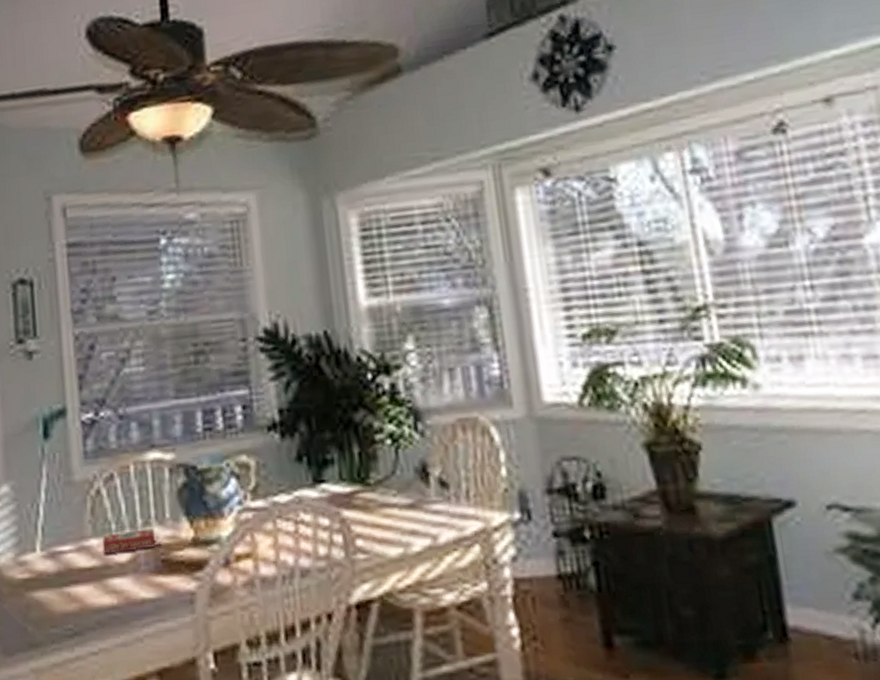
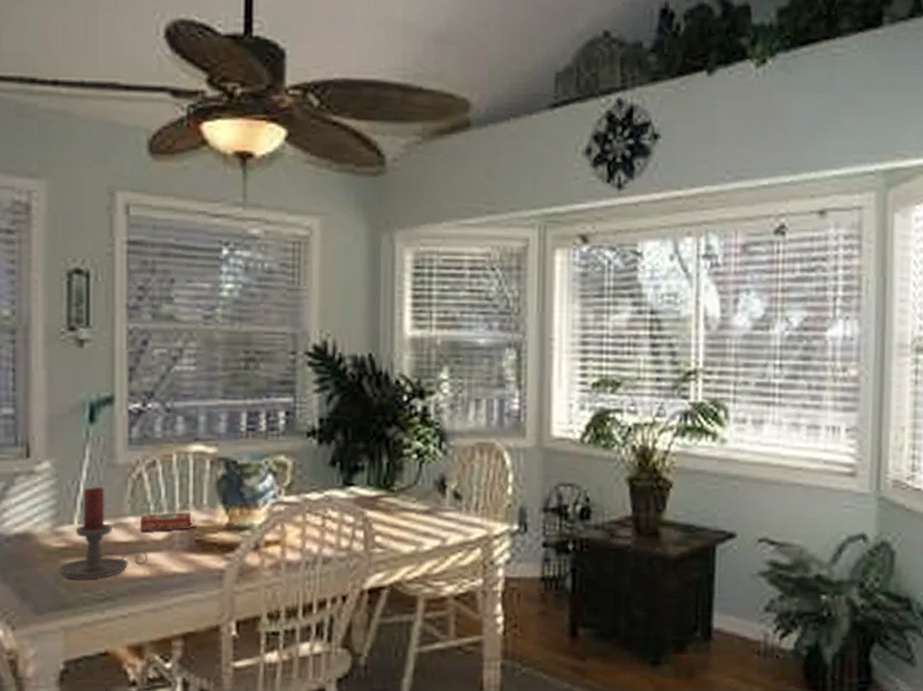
candle holder: none [24,507,115,614] -> present [58,486,149,580]

